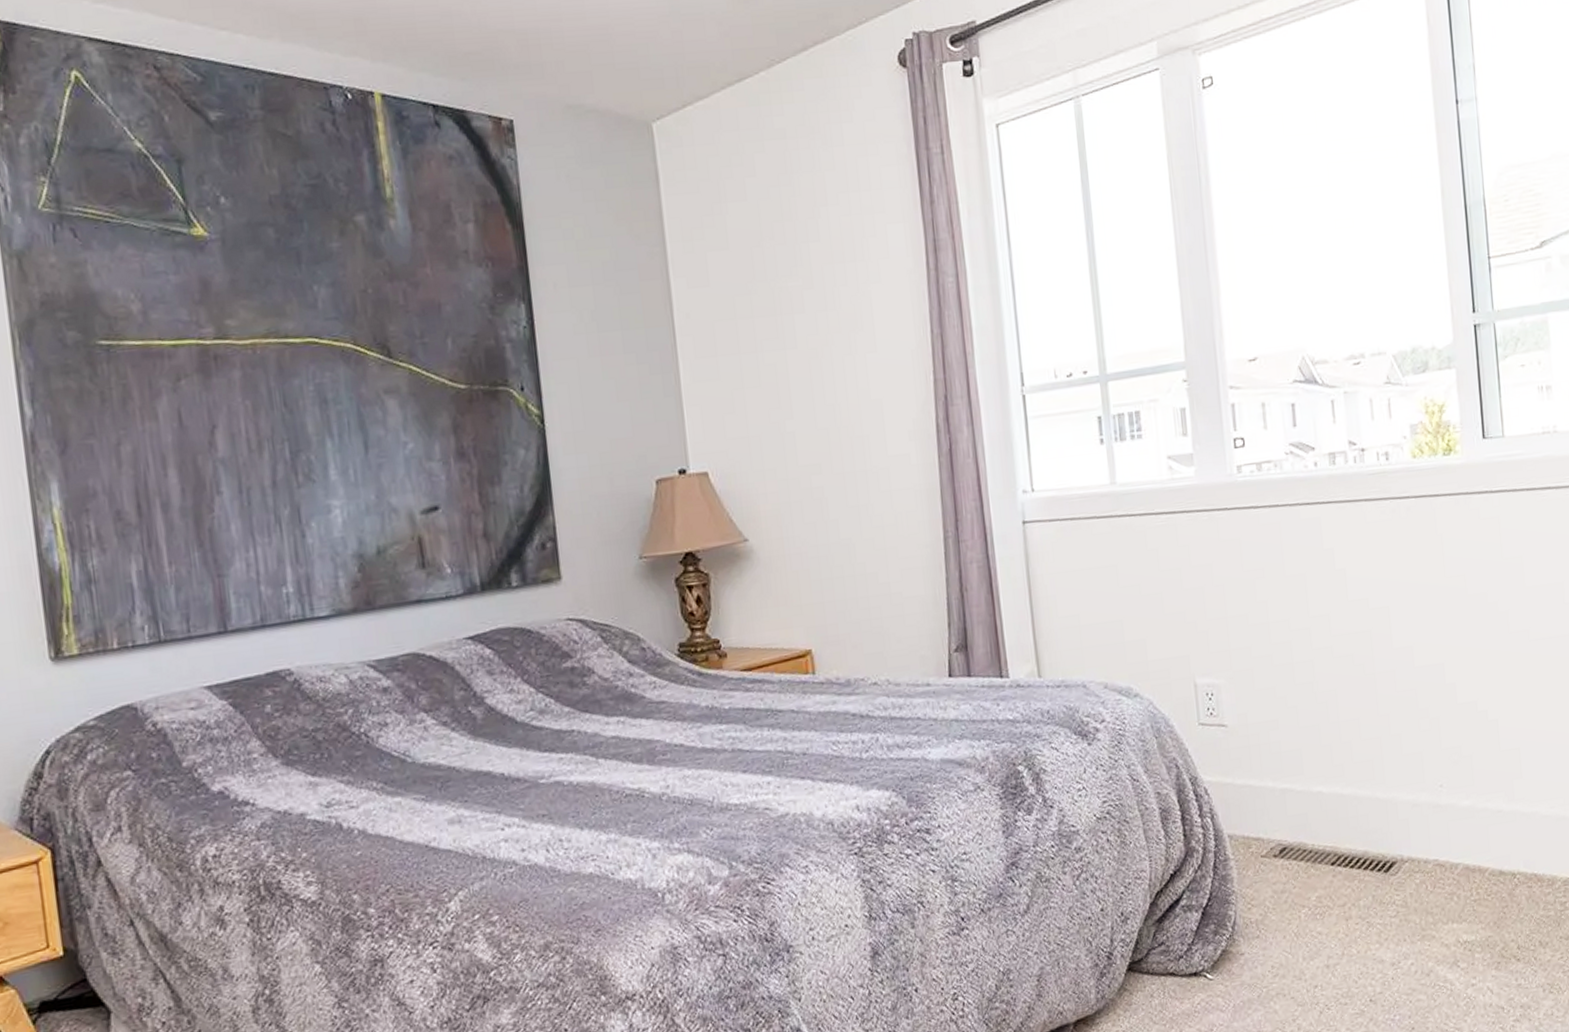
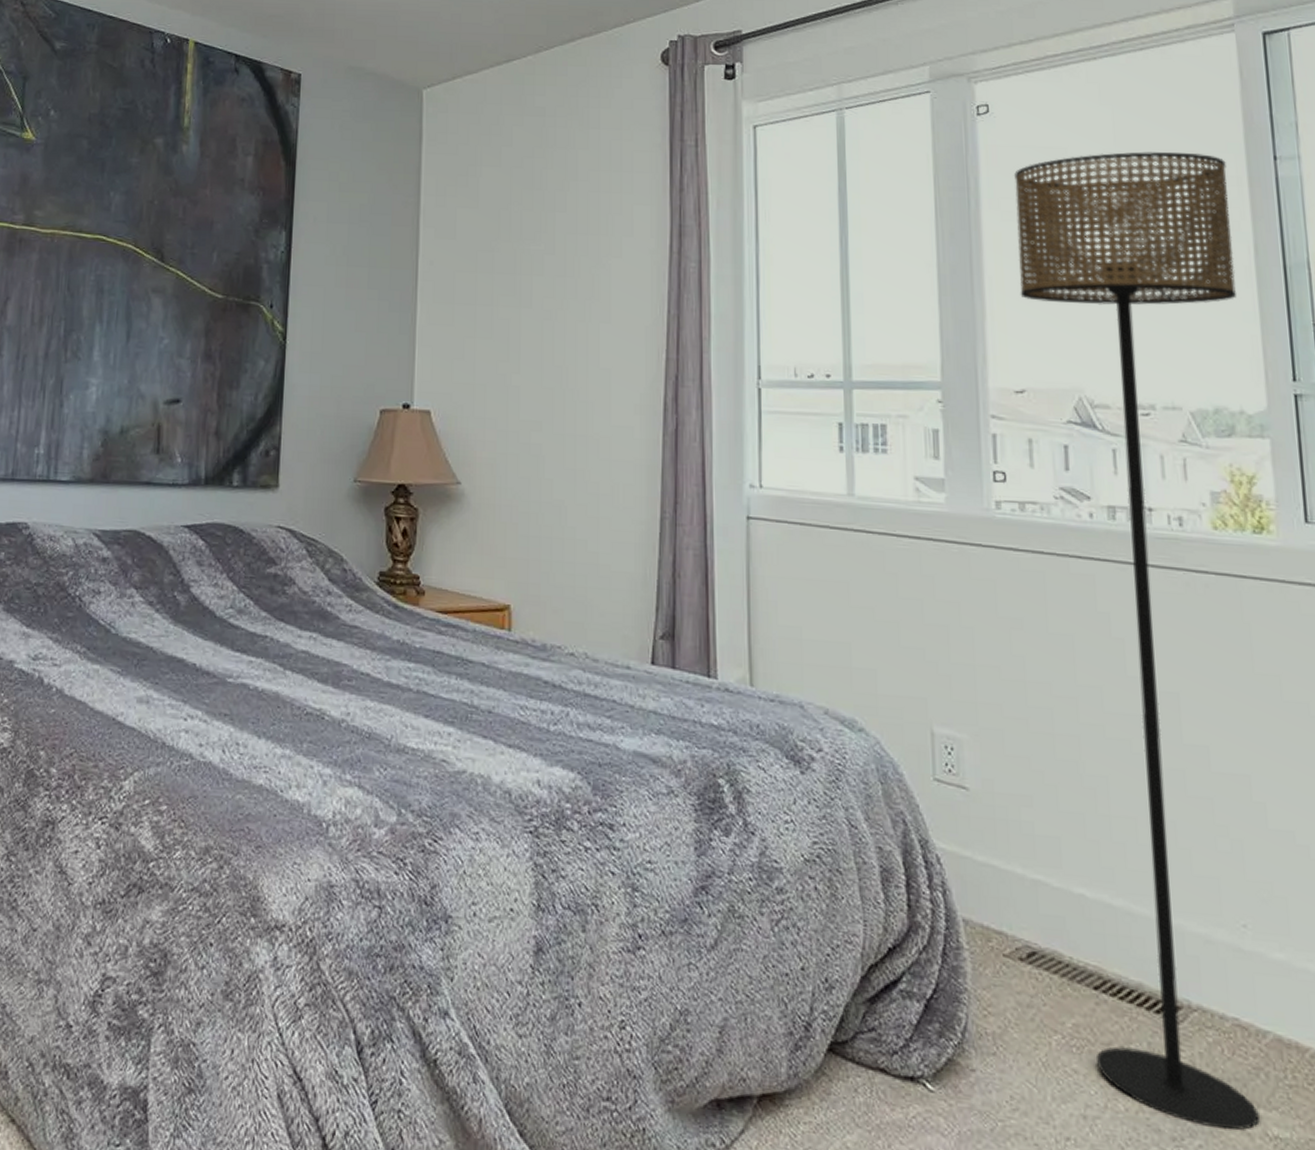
floor lamp: none [1238,105,1454,949] -> present [1014,151,1260,1130]

